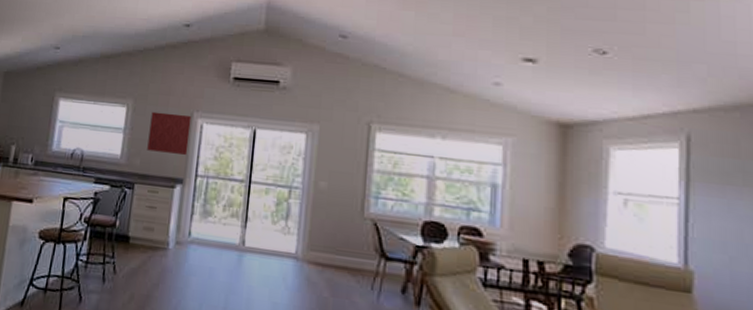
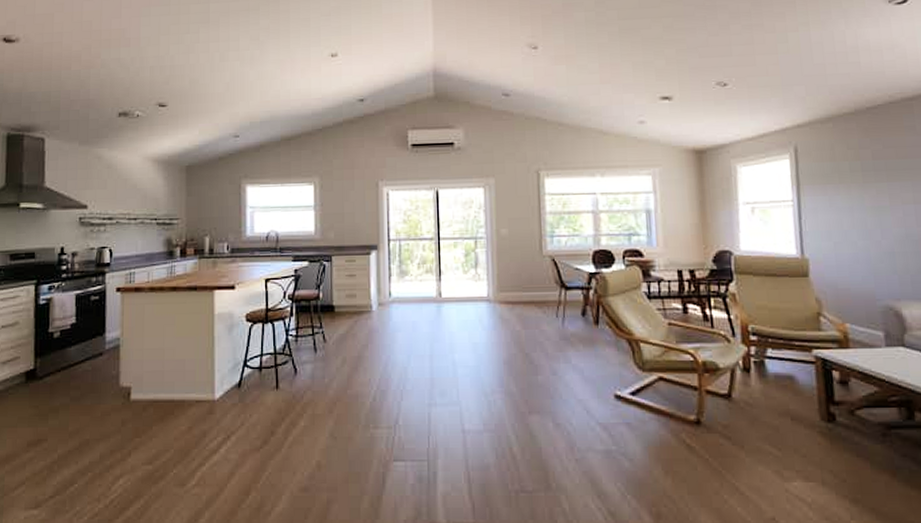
wall panel: present [147,111,192,155] -> none [339,185,378,223]

